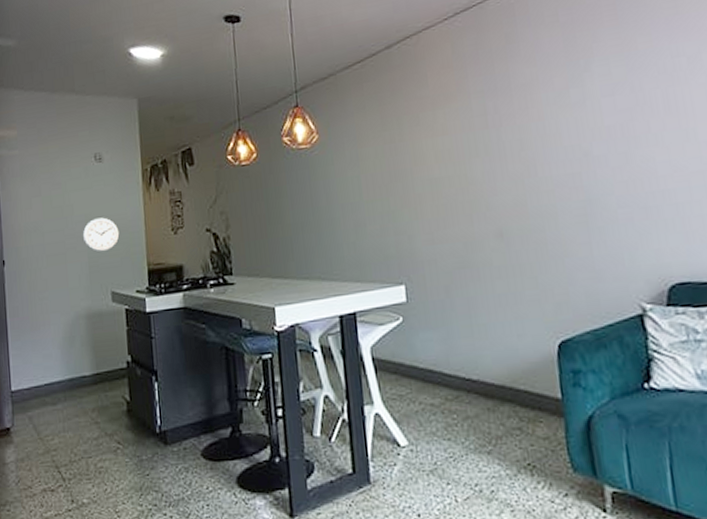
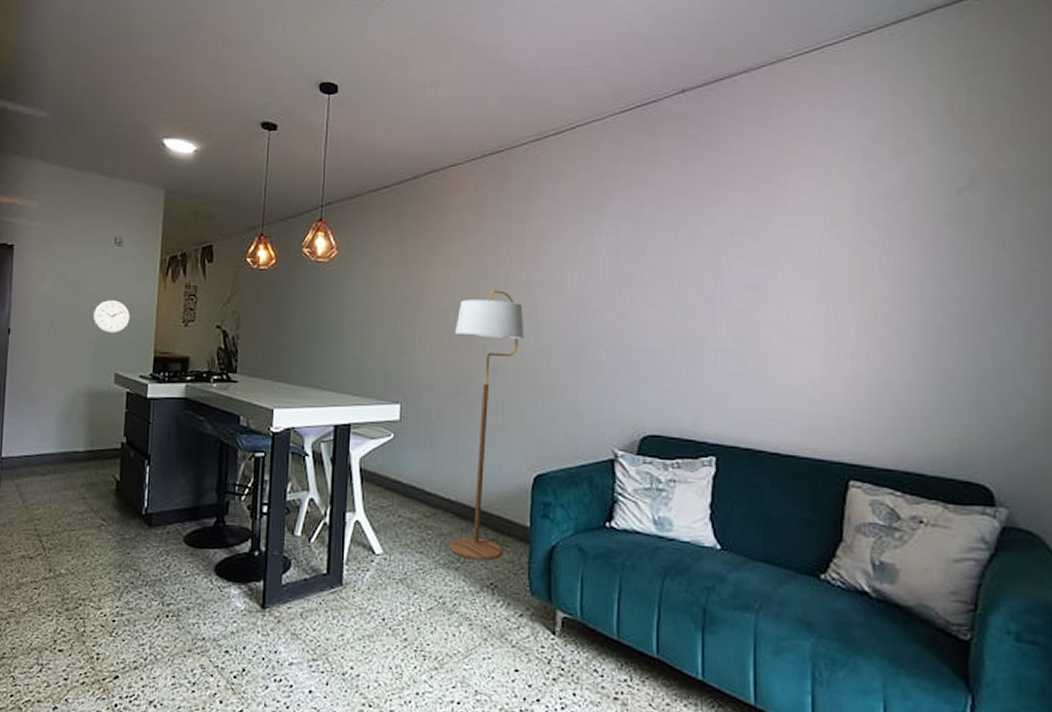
floor lamp: none [451,150,537,441] -> present [450,290,525,561]

